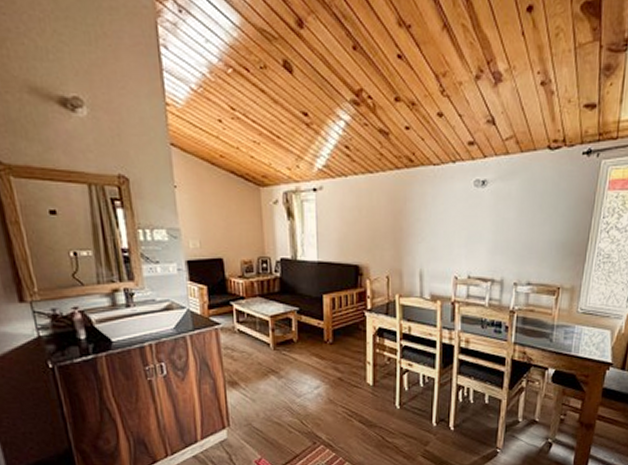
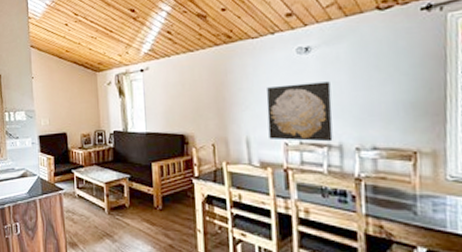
wall art: none [441,218,500,277] -> present [266,81,333,142]

